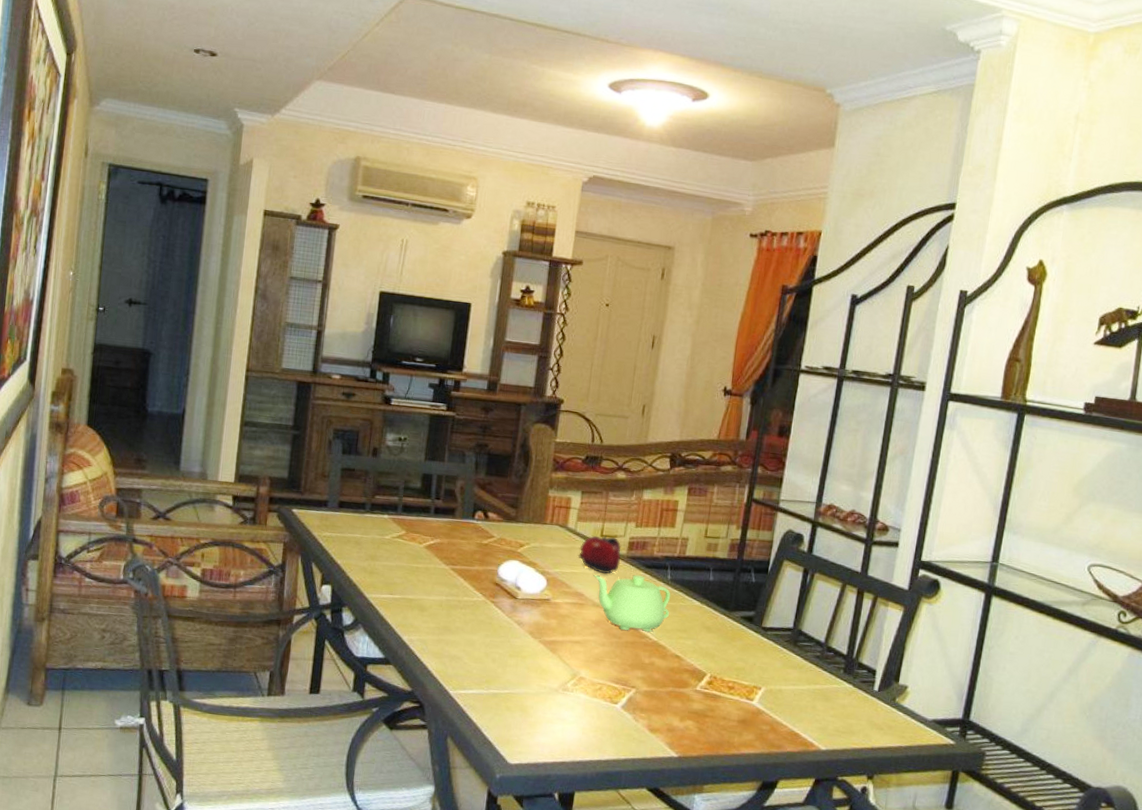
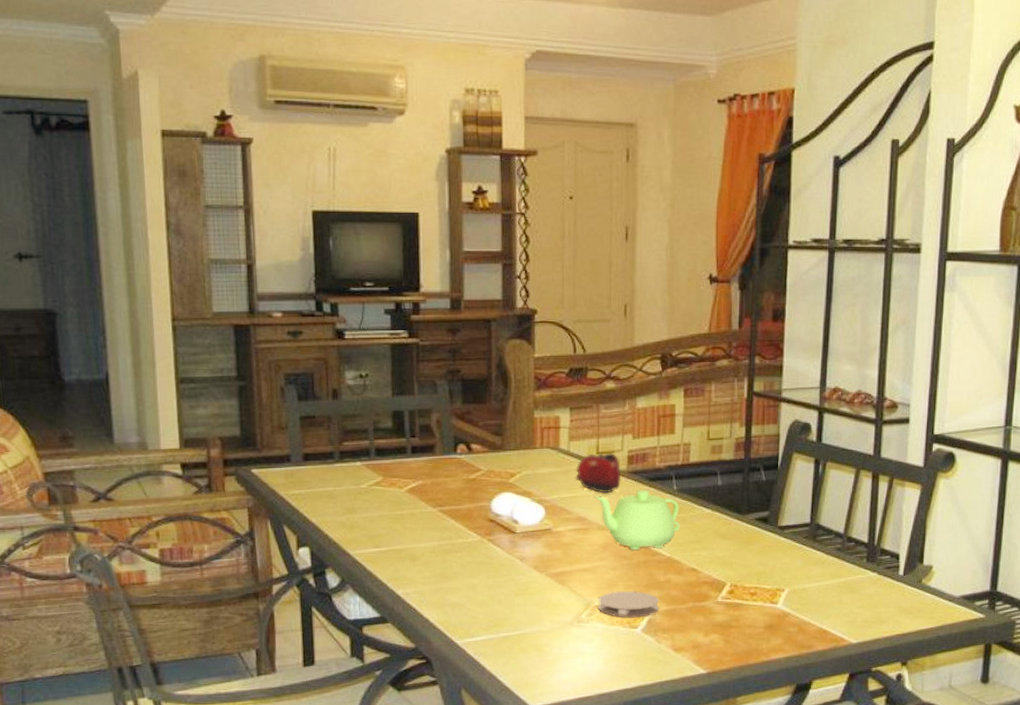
coaster: none [584,666,642,695] -> present [598,591,660,618]

